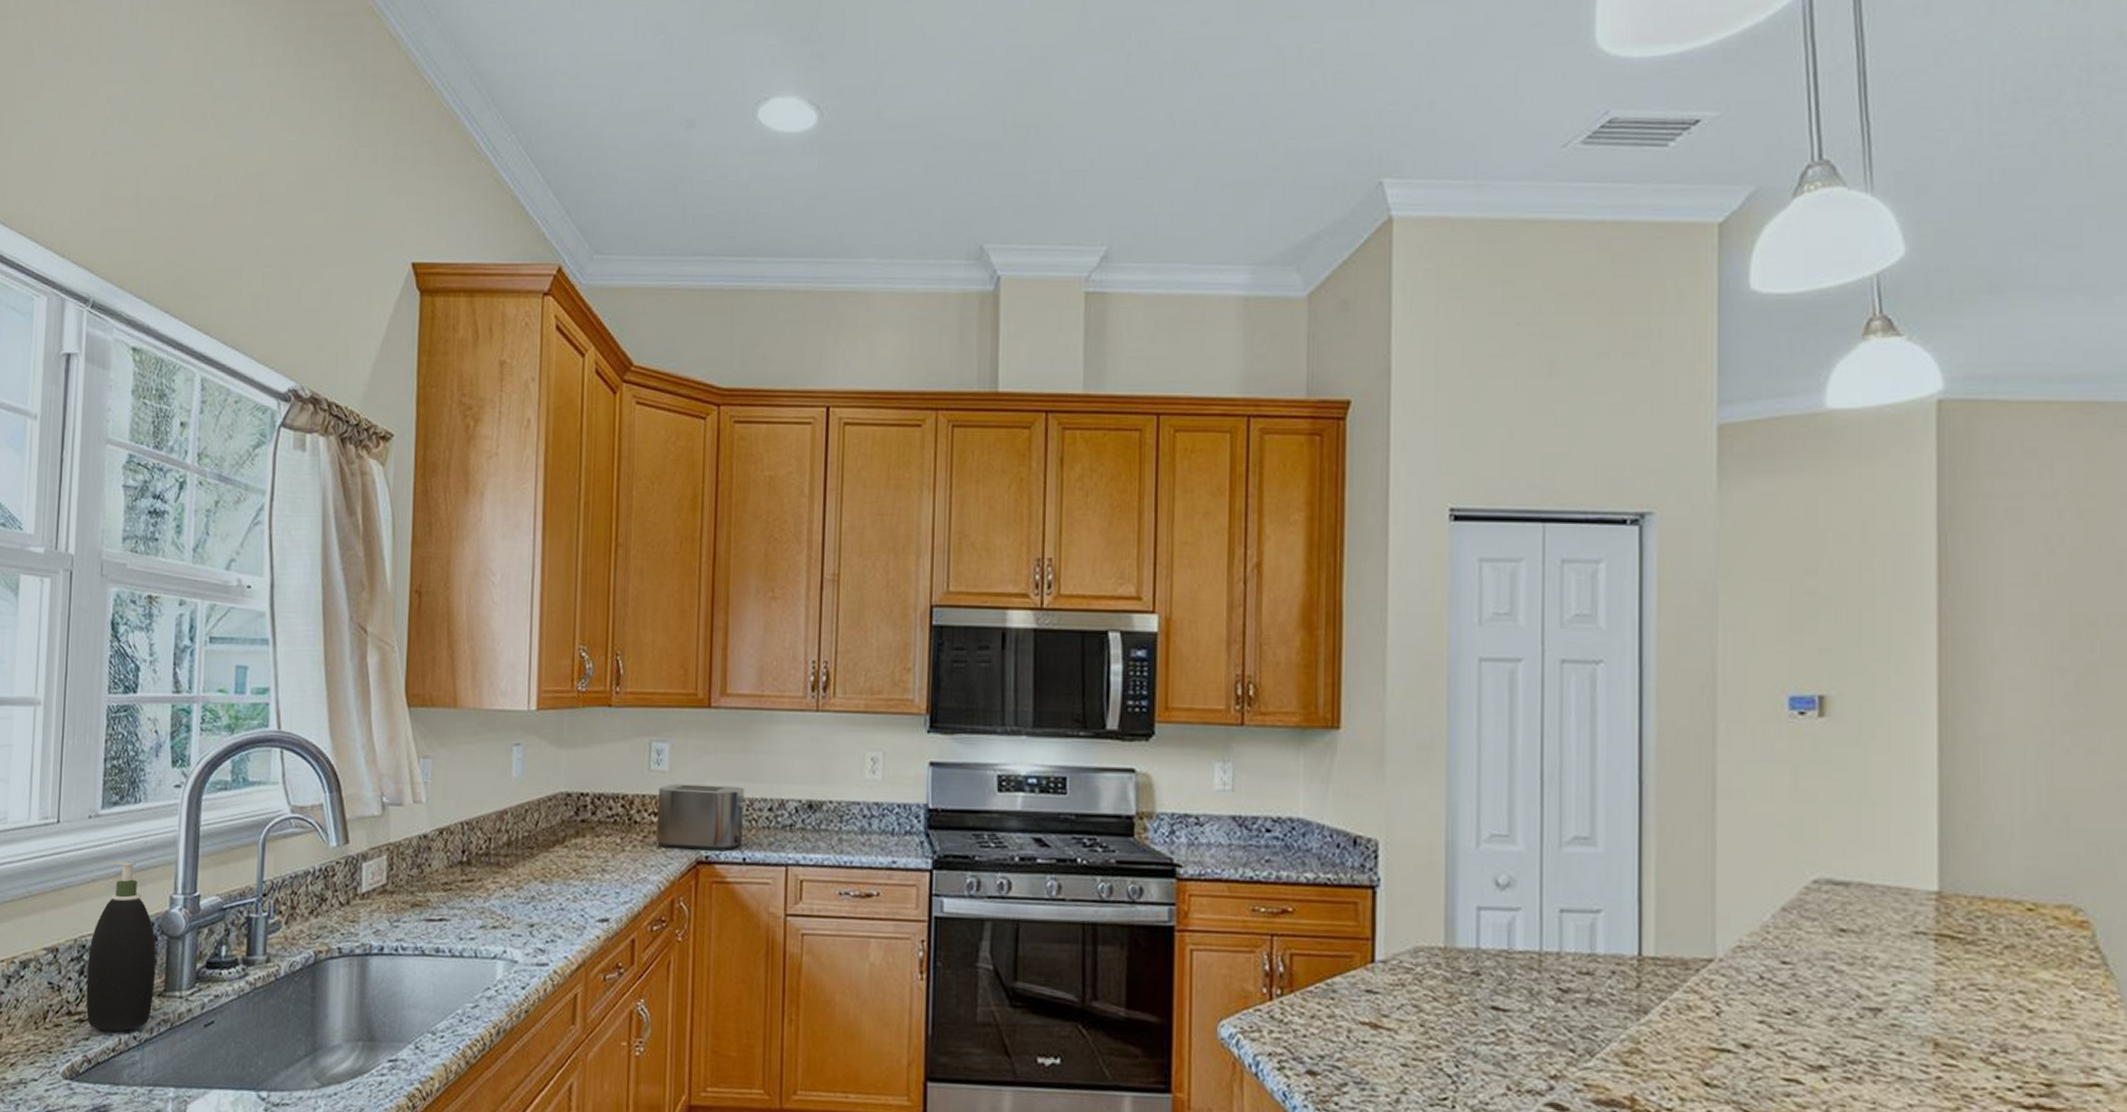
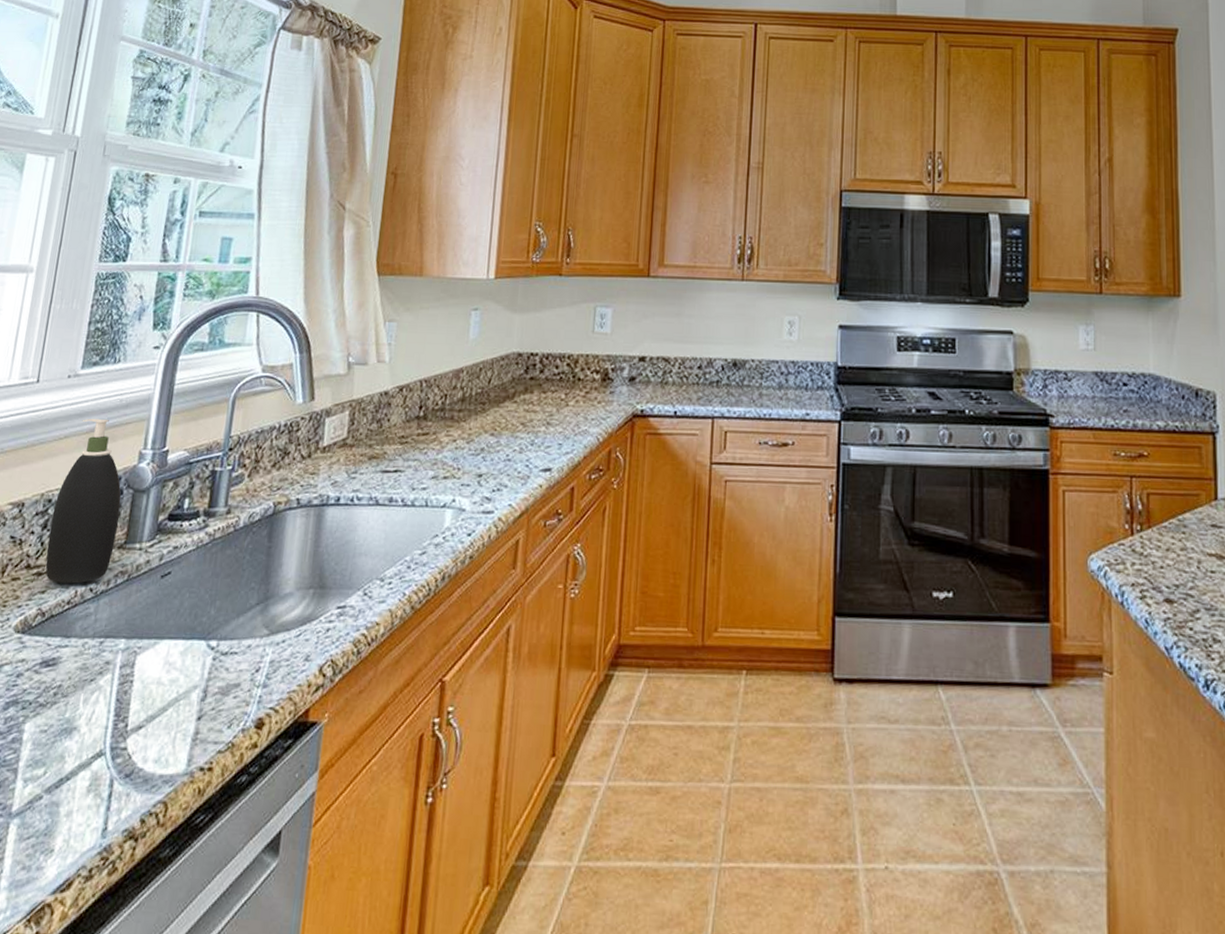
toaster: present [656,784,748,851] -> none [597,344,680,406]

